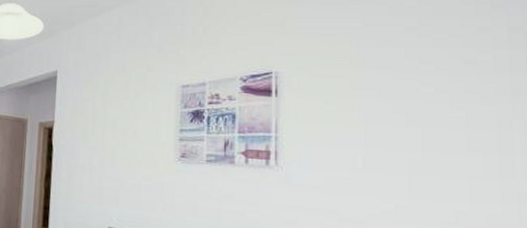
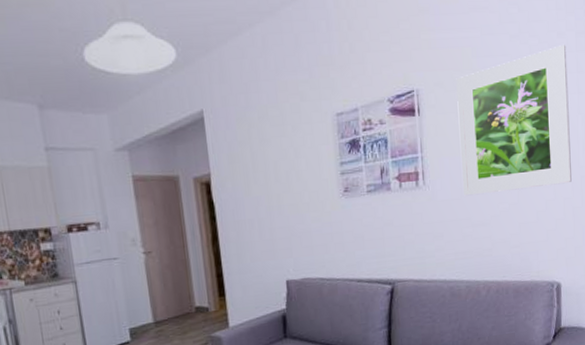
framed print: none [327,41,501,197] -> present [456,45,572,196]

